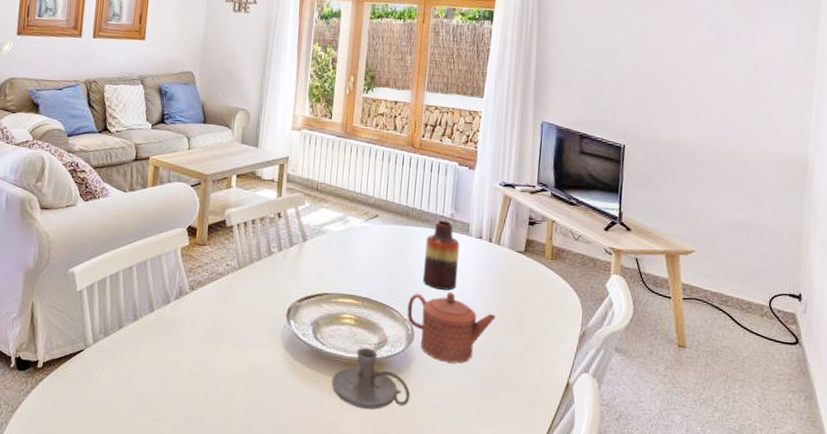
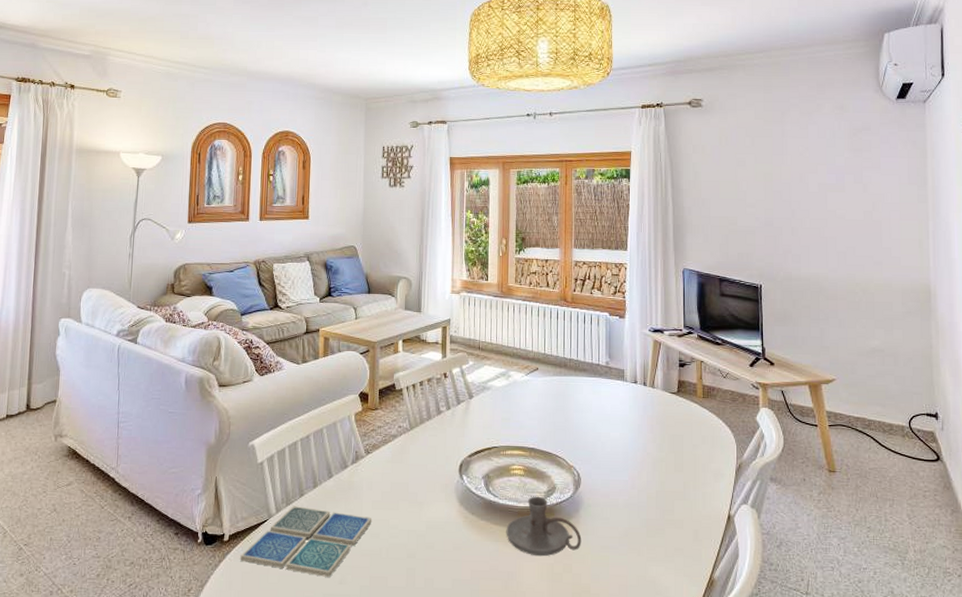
drink coaster: none [53,337,193,414] -> present [240,506,372,578]
teapot: present [407,292,496,364] -> none [572,436,656,505]
vase: present [422,220,460,290] -> none [584,368,617,435]

